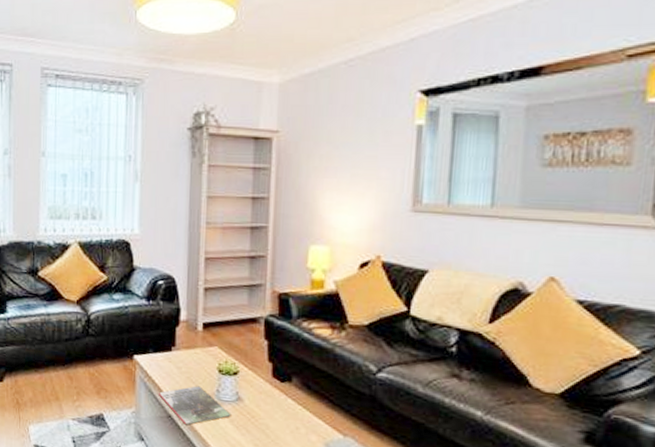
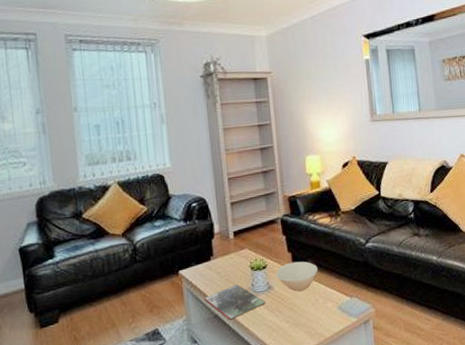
bowl: none [247,374,305,413] -> present [275,261,318,291]

